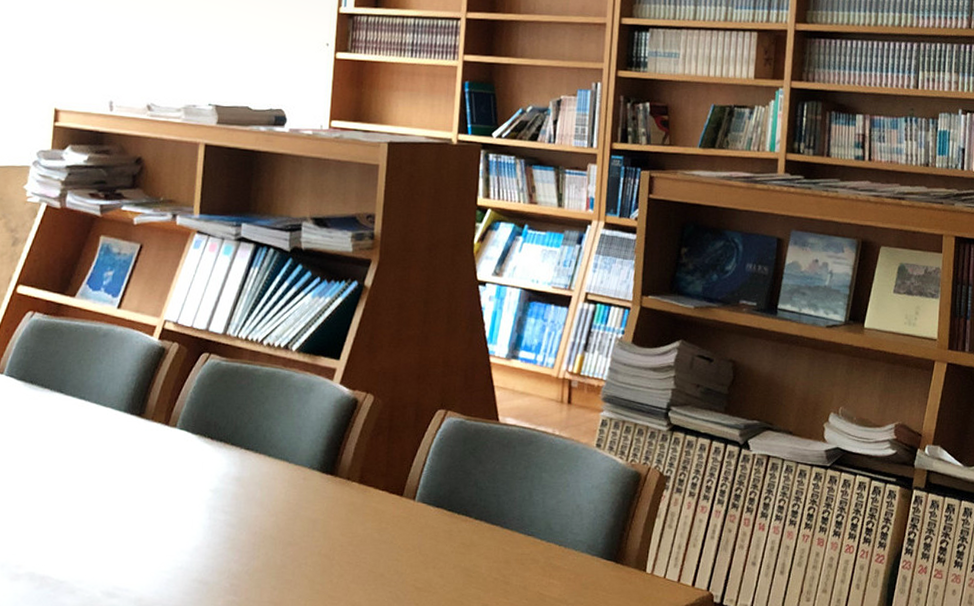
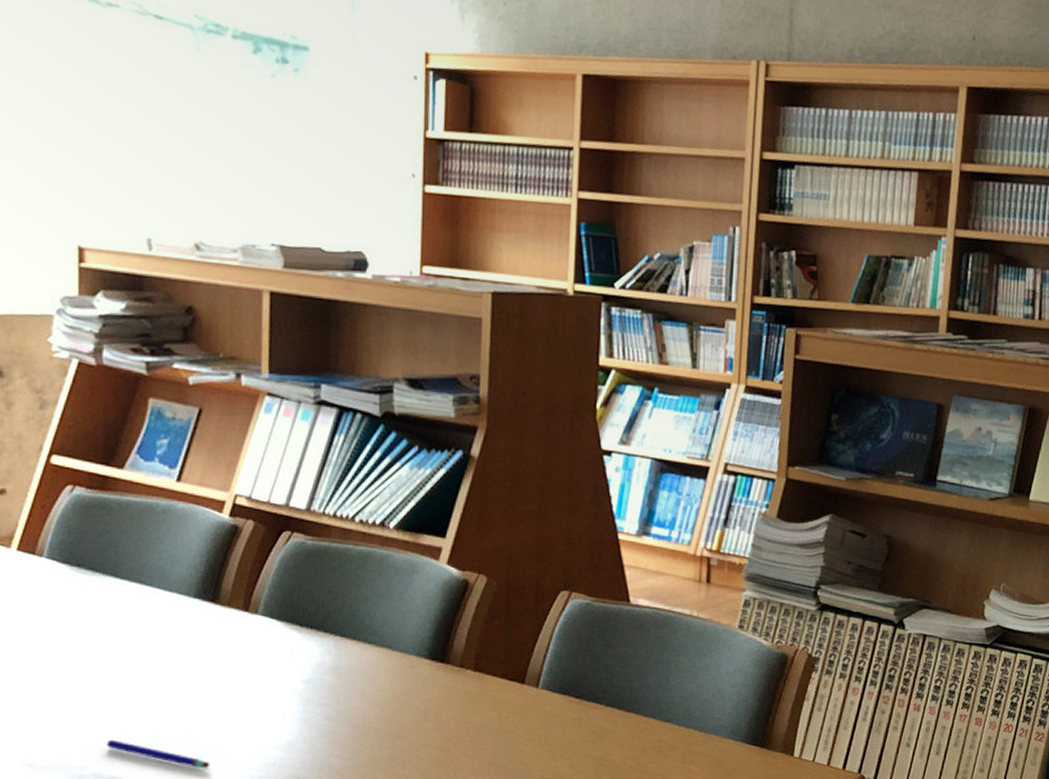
pen: none [41,541,126,571] -> present [107,739,210,769]

